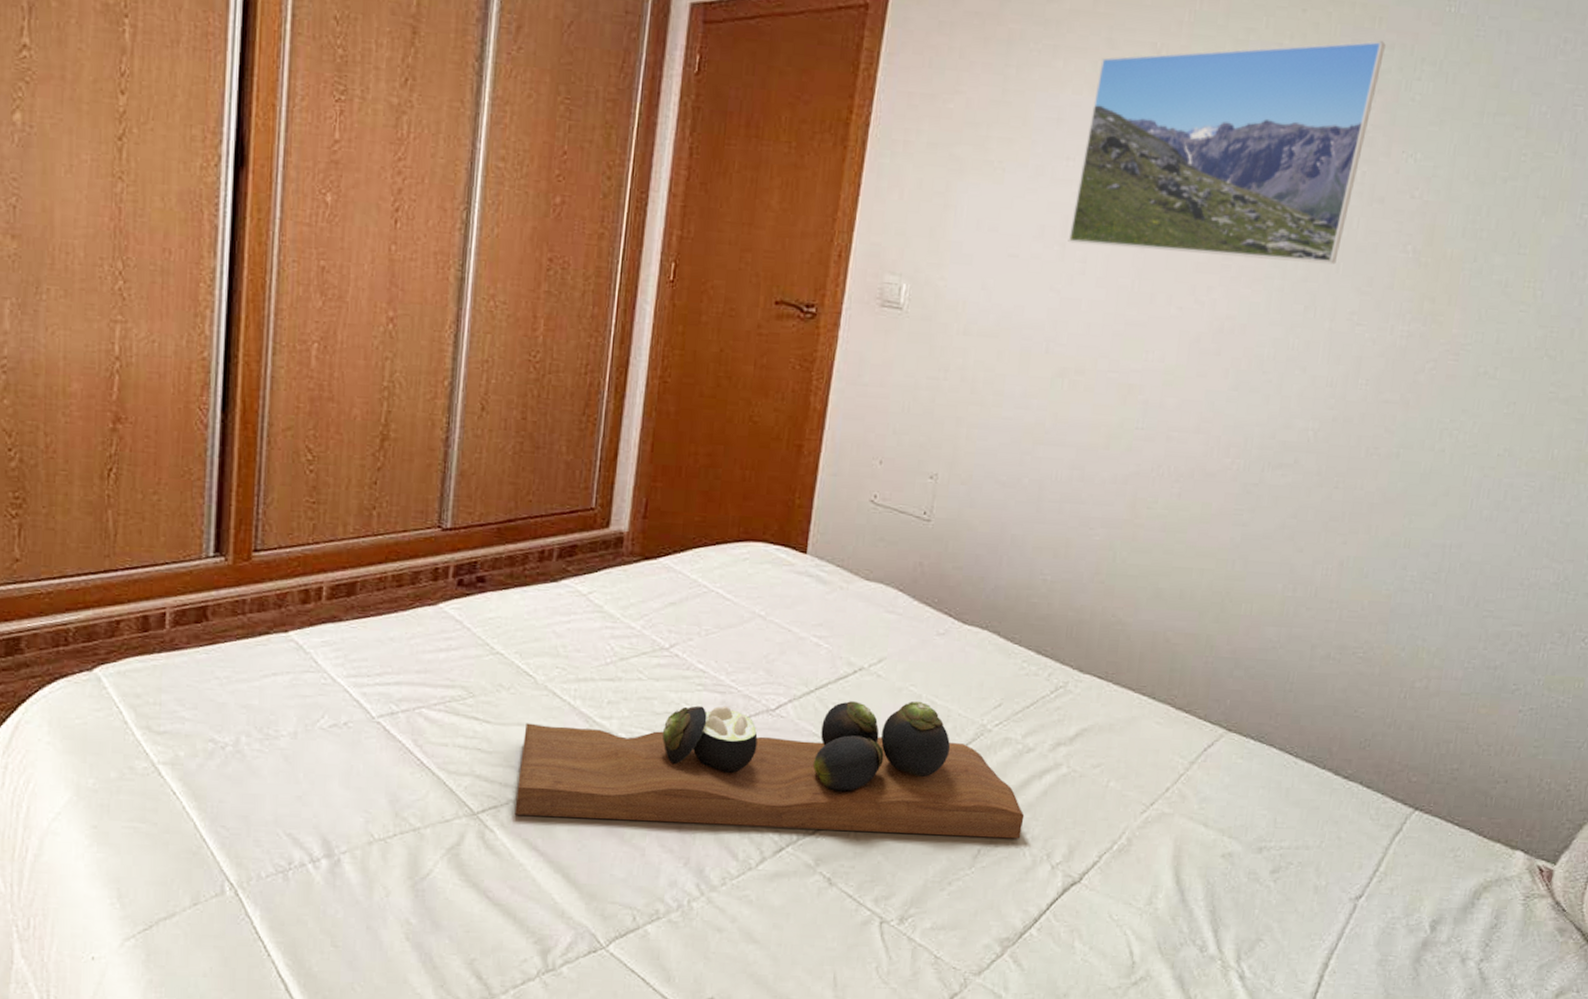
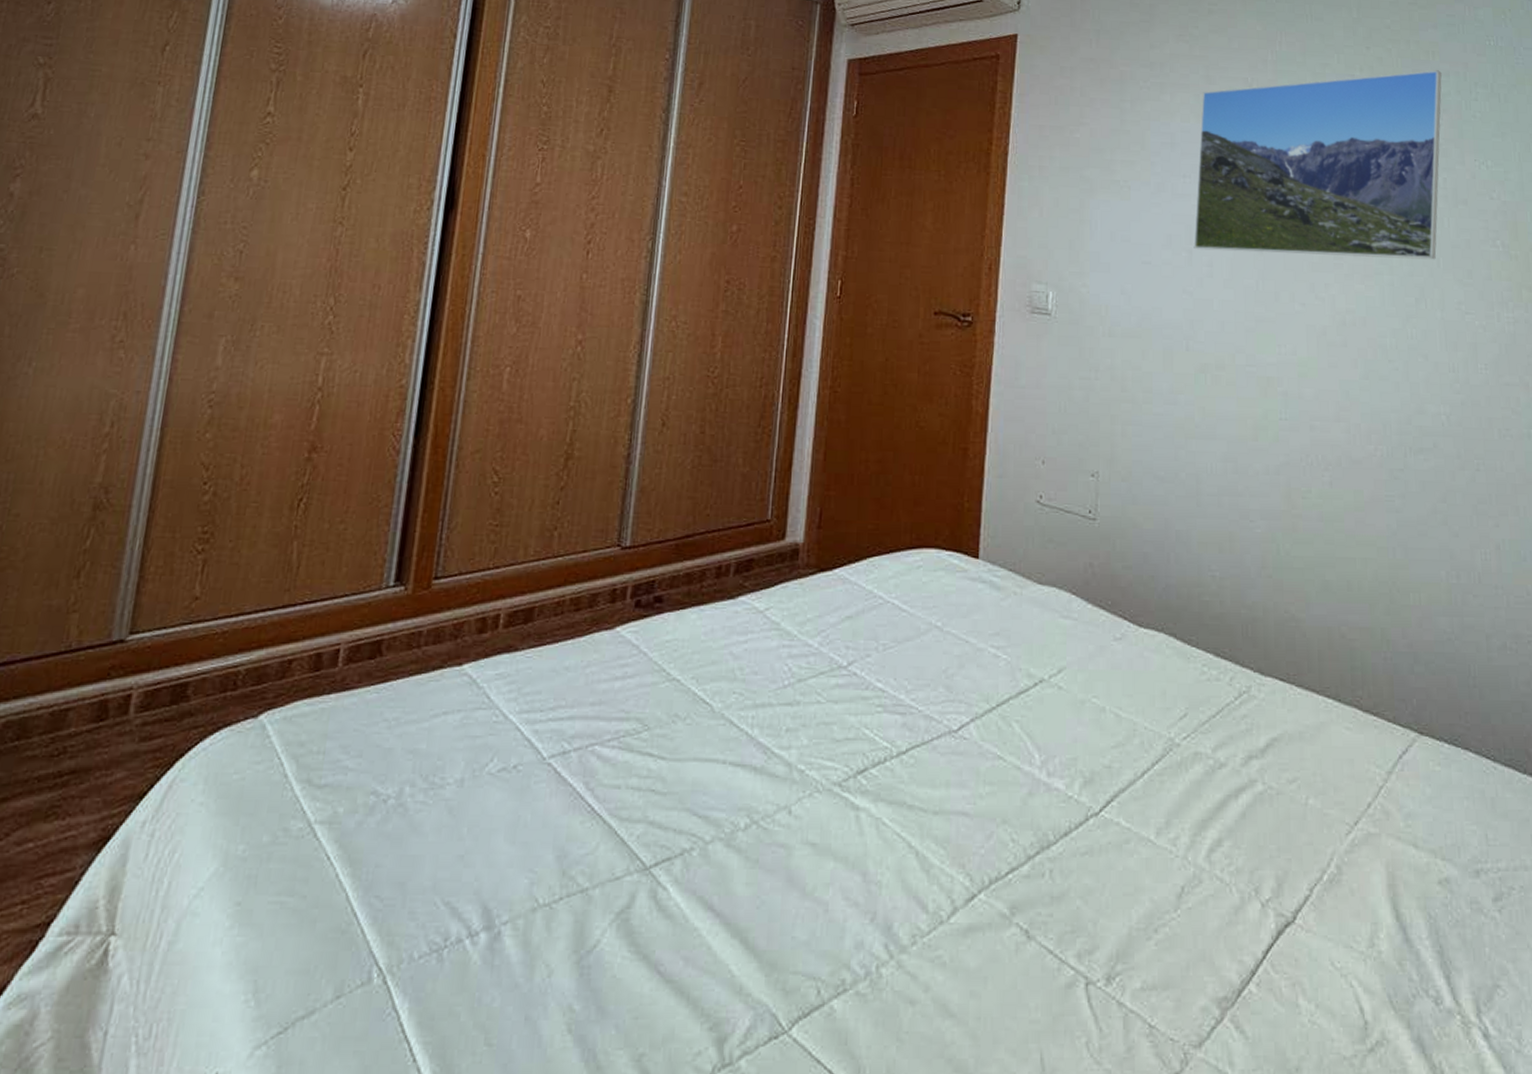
decorative tray: present [514,701,1025,839] -> none [689,714,1226,872]

